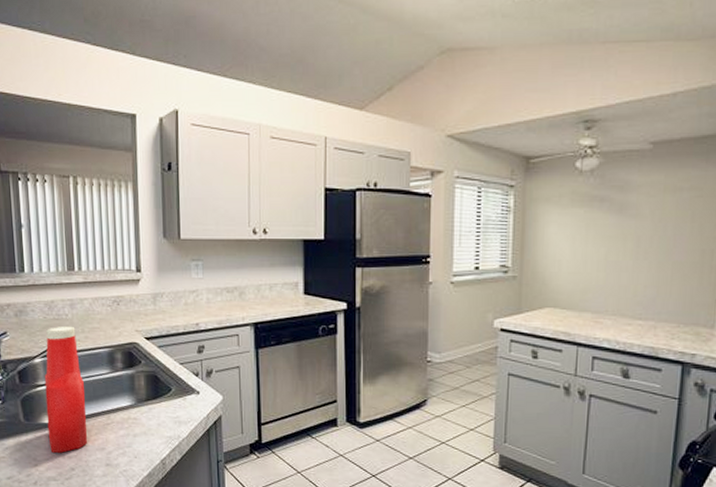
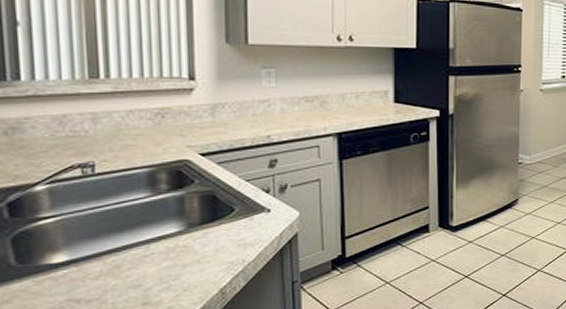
ketchup bottle: present [44,326,88,453] -> none [50,144,117,298]

